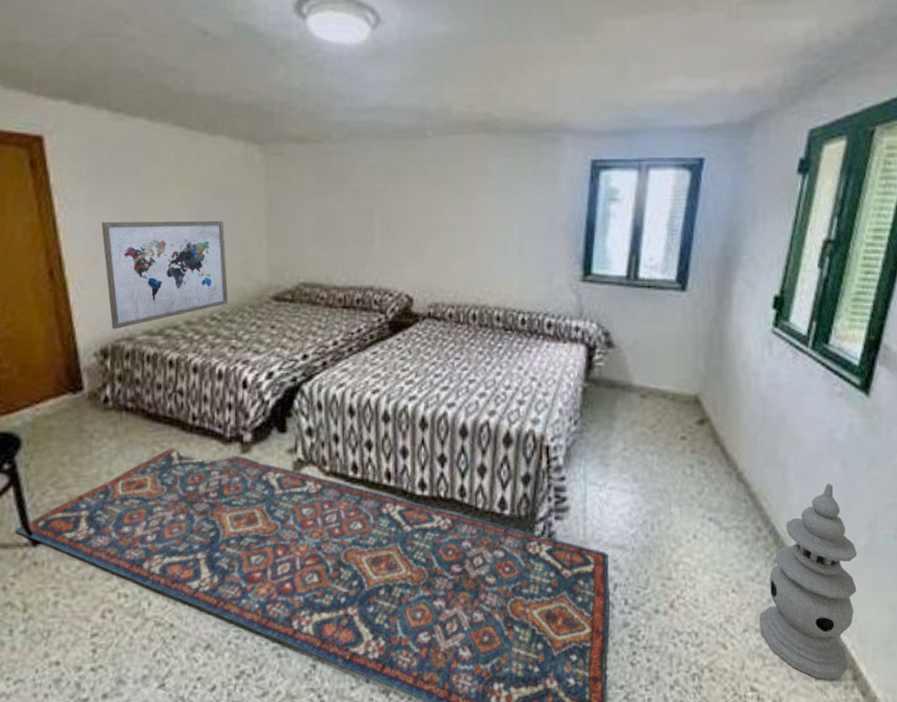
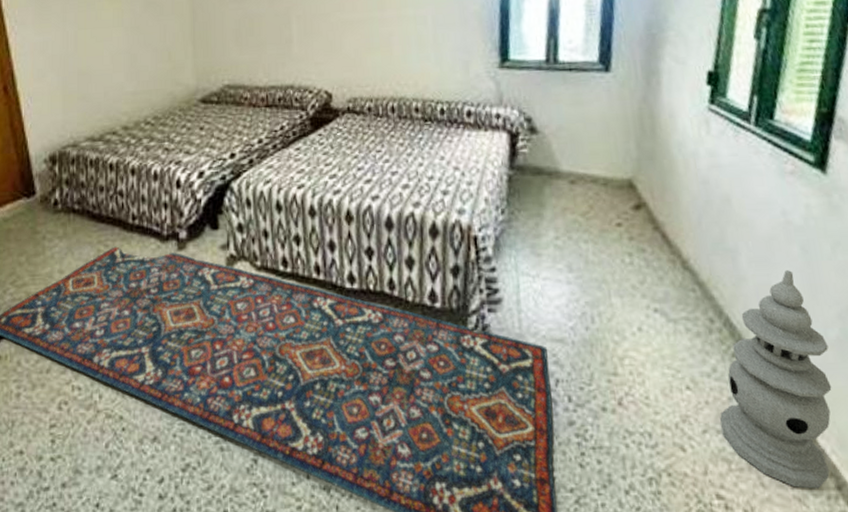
wall art: present [101,220,229,330] -> none [46,31,160,138]

